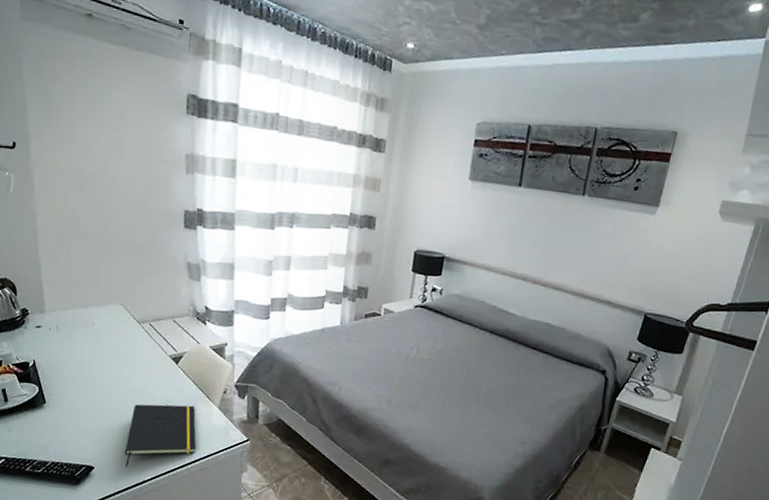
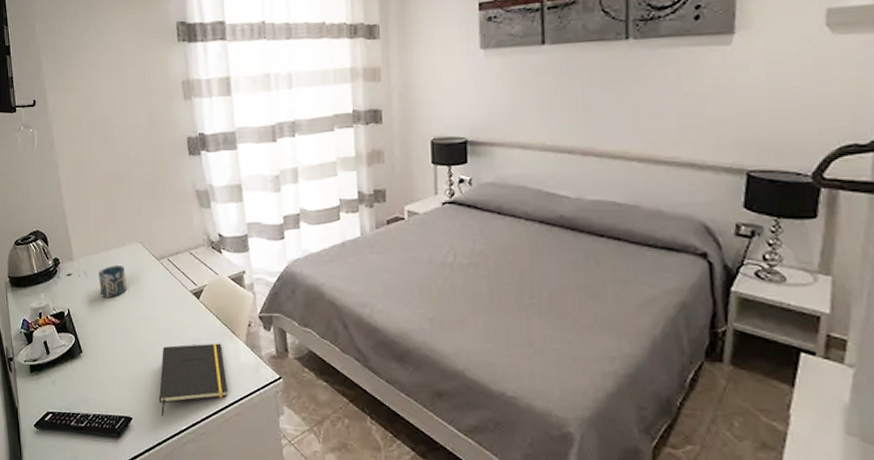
cup: none [72,323,103,355] -> present [99,266,128,299]

